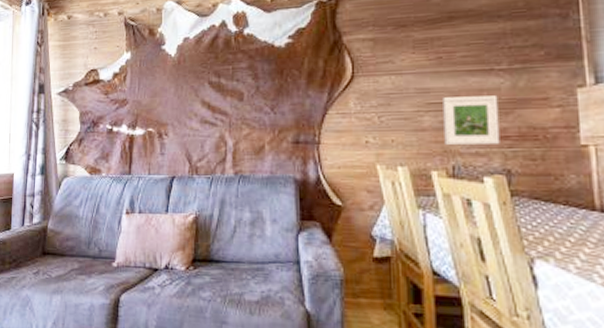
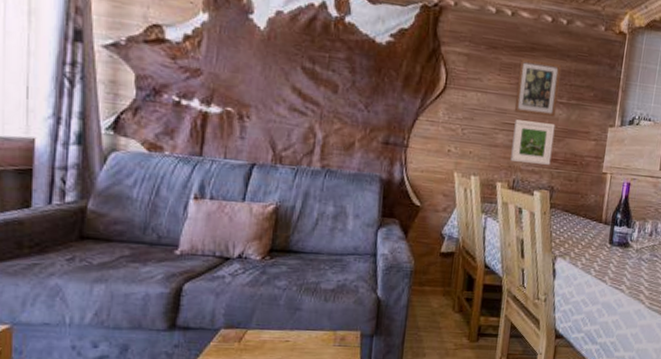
picture frame: none [436,28,496,90] -> present [514,59,562,117]

